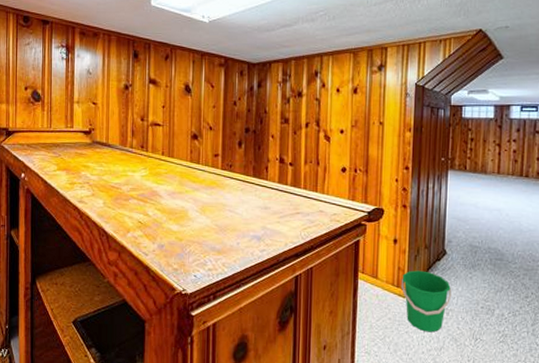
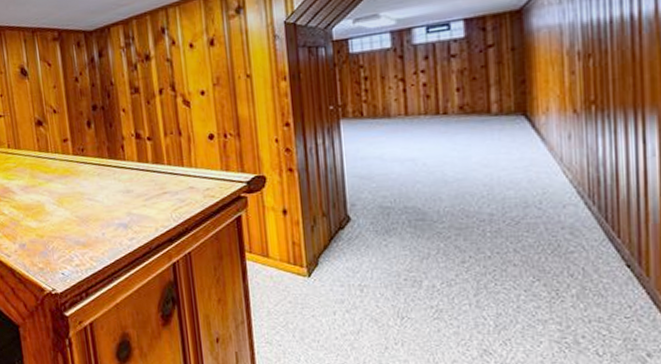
bucket: present [401,270,452,332] -> none [297,243,364,314]

